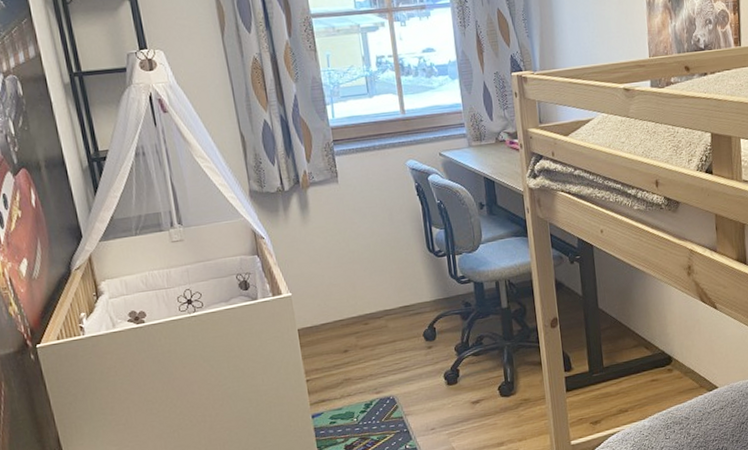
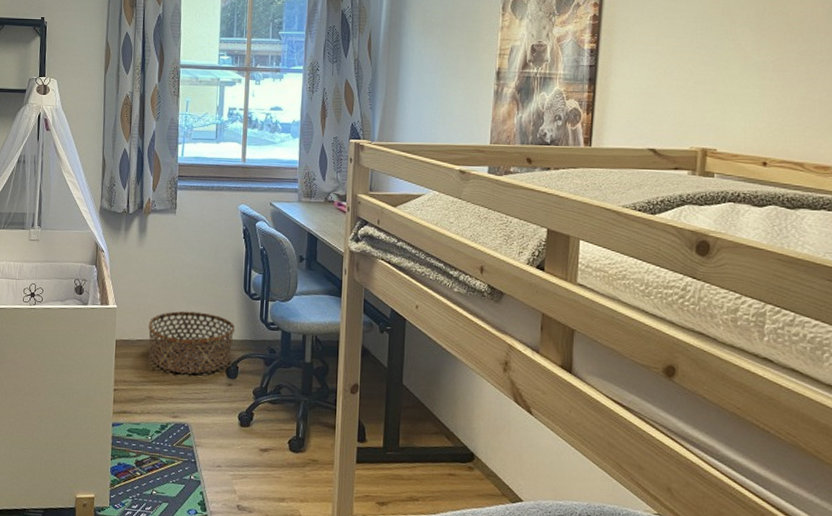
basket: none [331,280,427,348] -> present [148,310,236,374]

